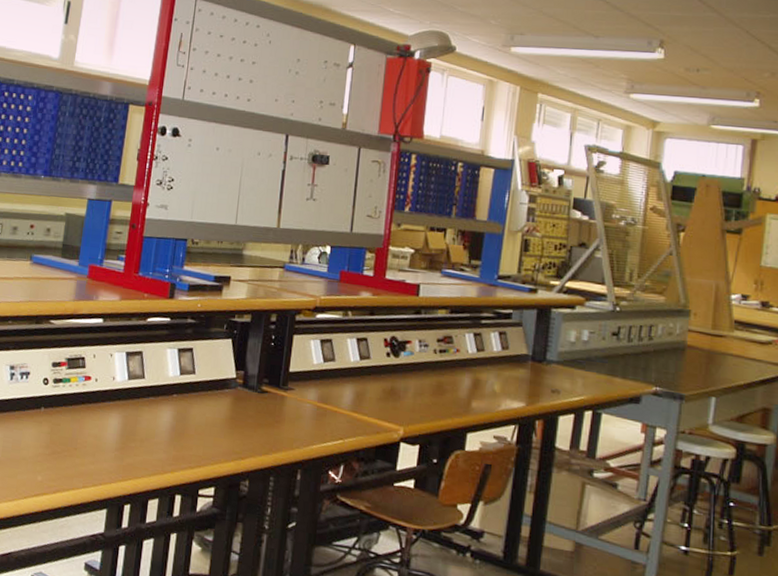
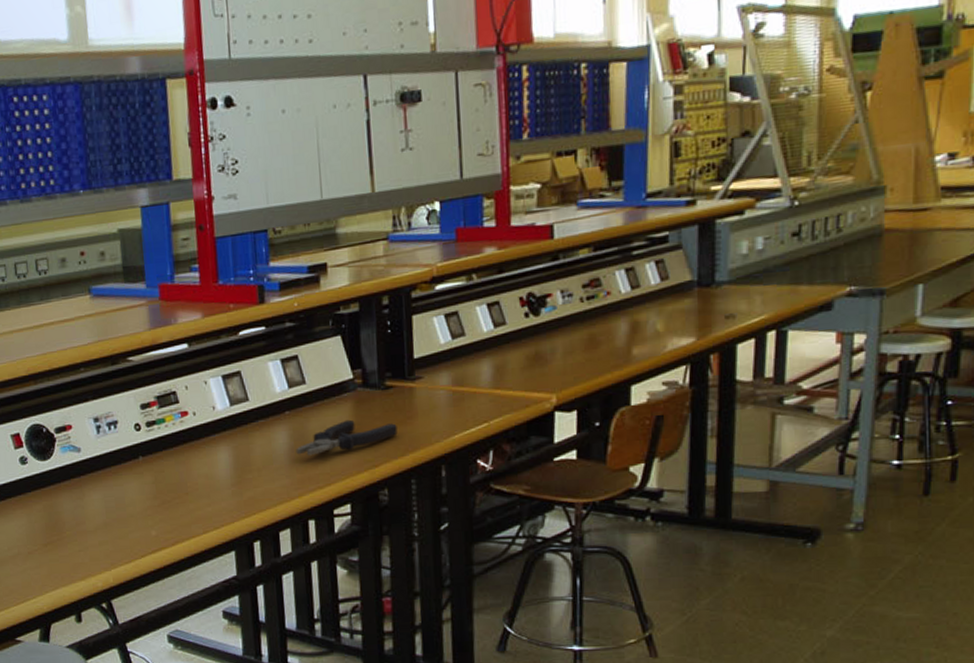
pliers: none [176,412,266,440] -> present [296,419,398,456]

